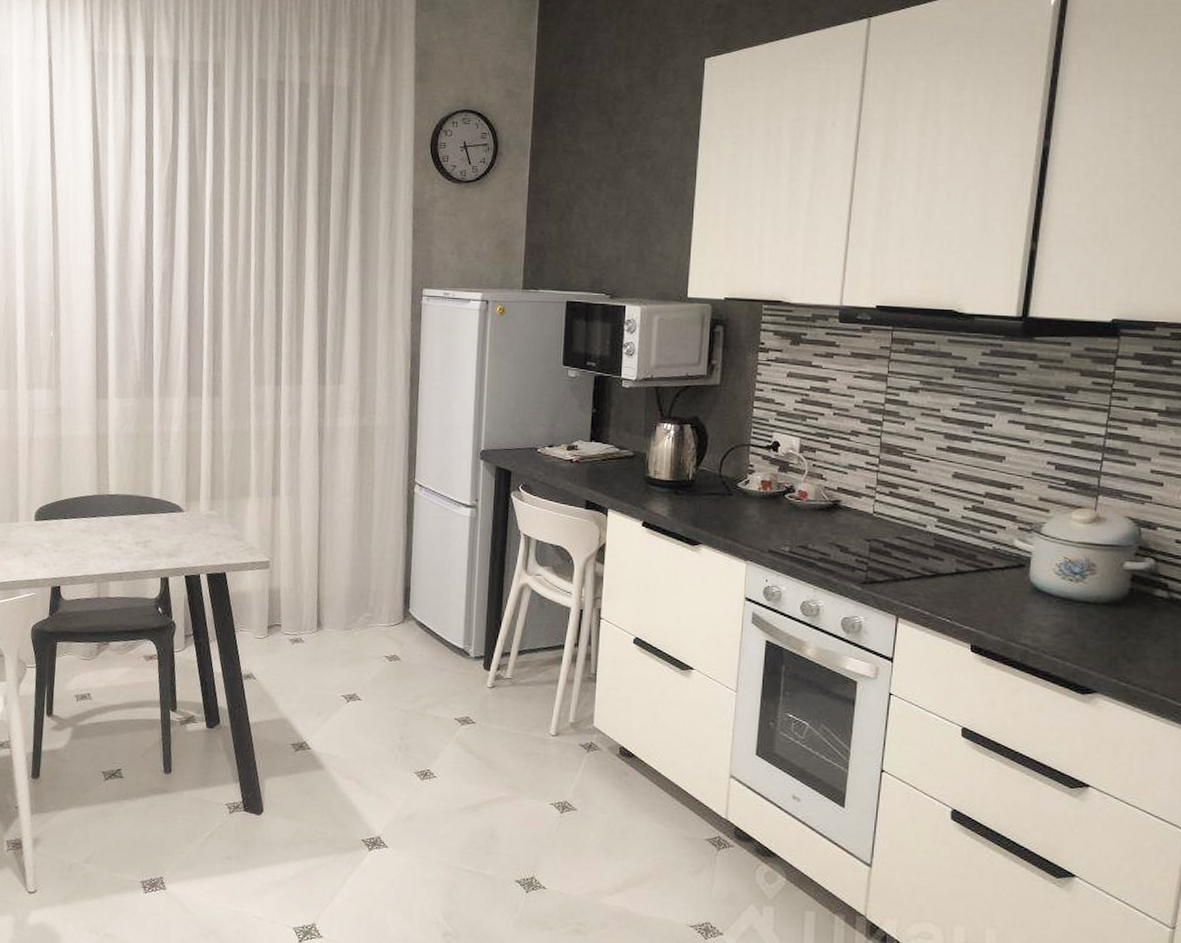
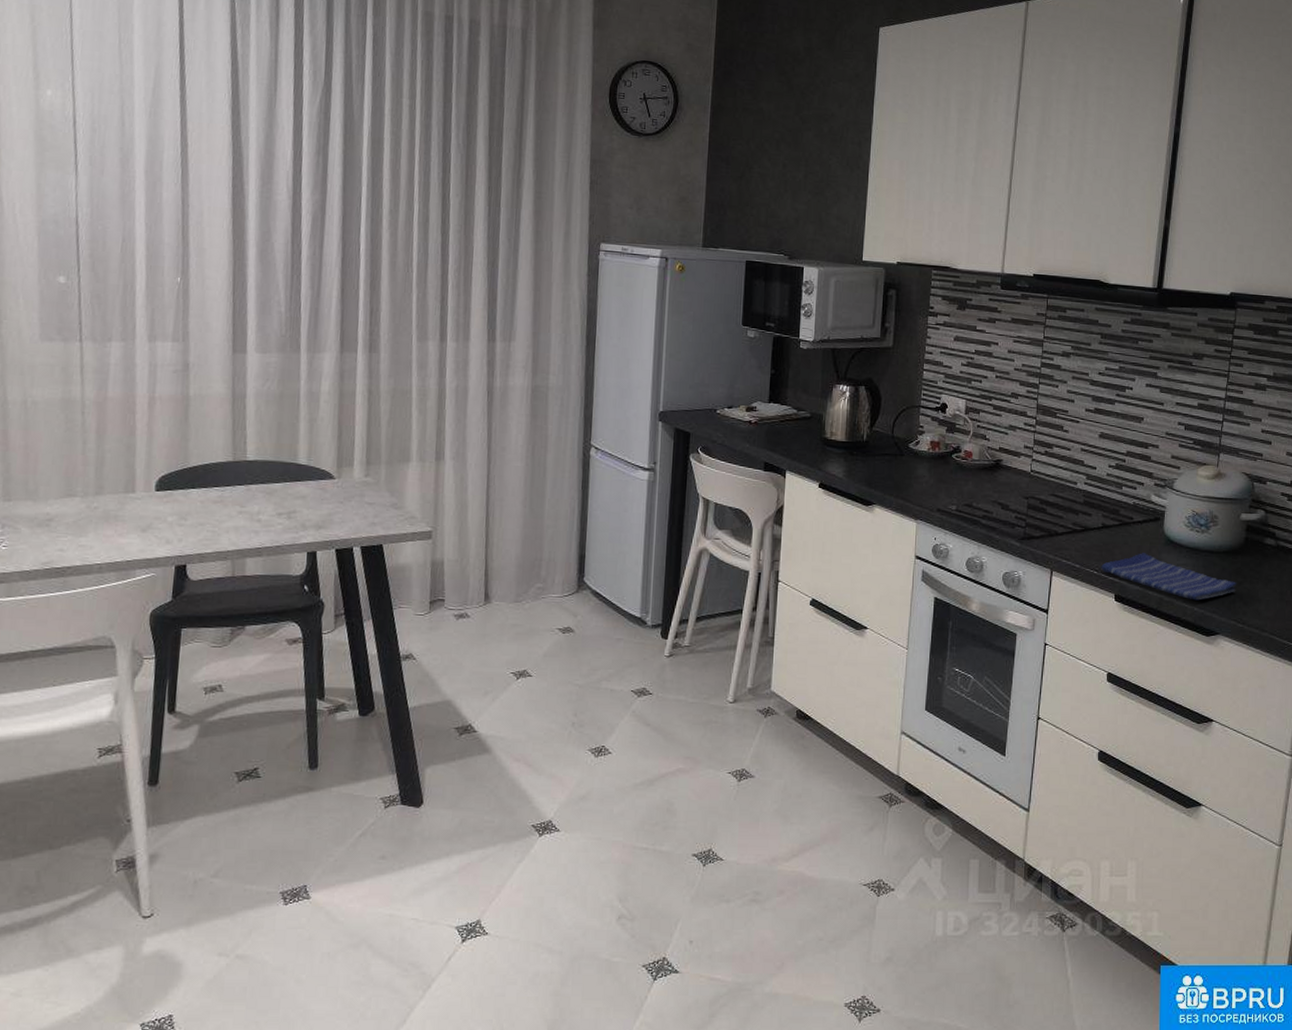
dish towel: none [955,601,1120,655] -> present [1101,553,1237,601]

